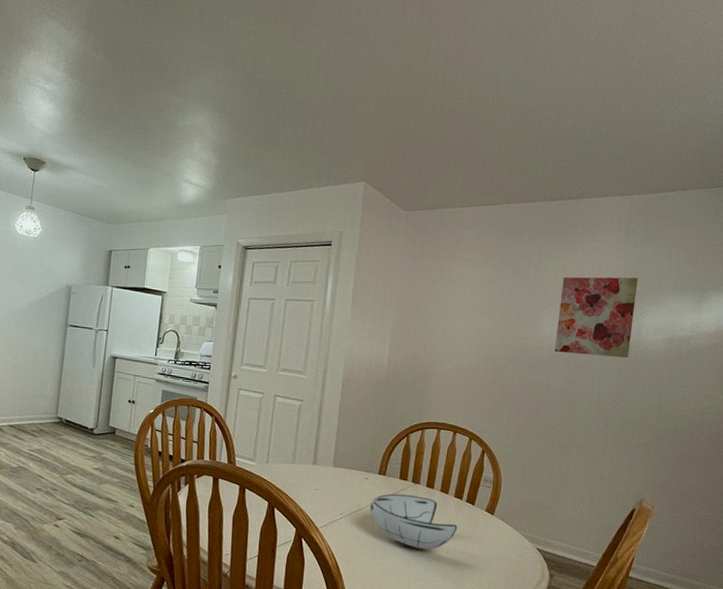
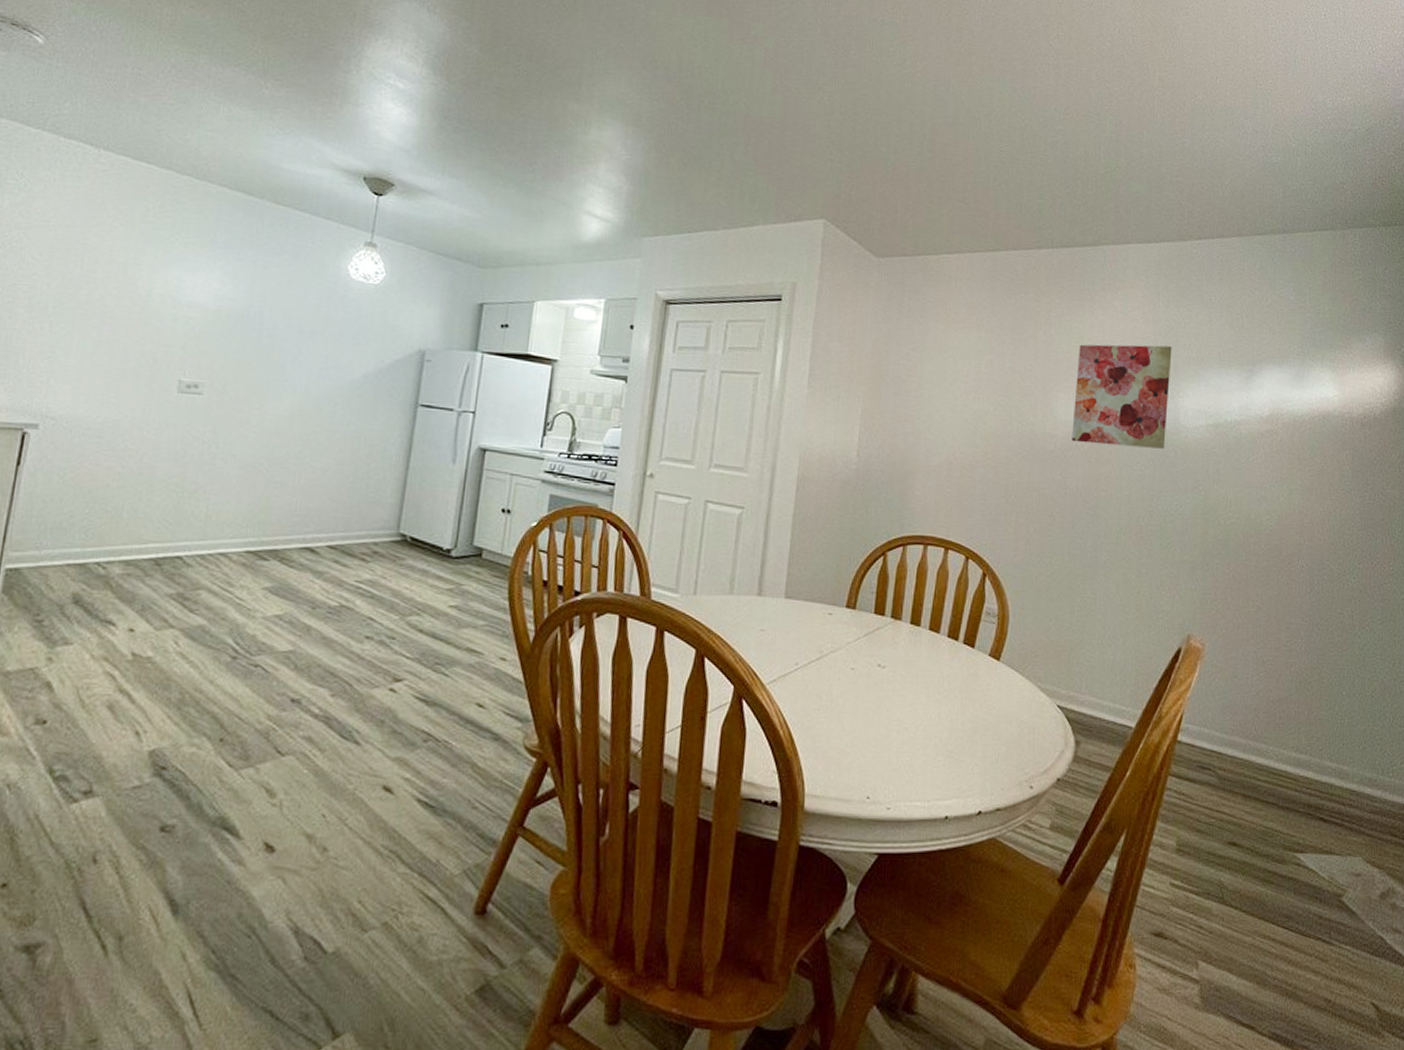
bowl: present [370,493,458,549] -> none [835,634,953,710]

